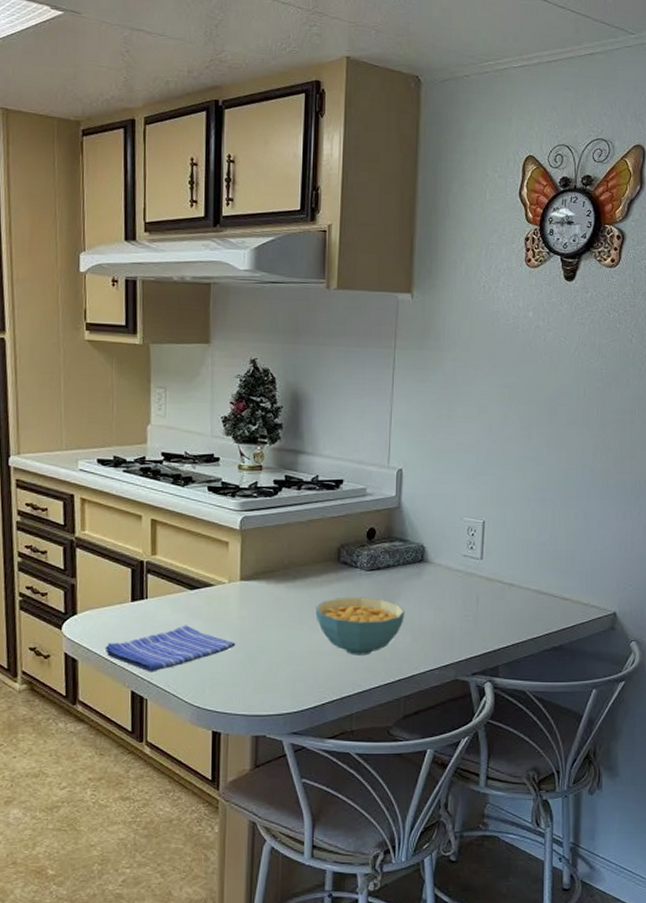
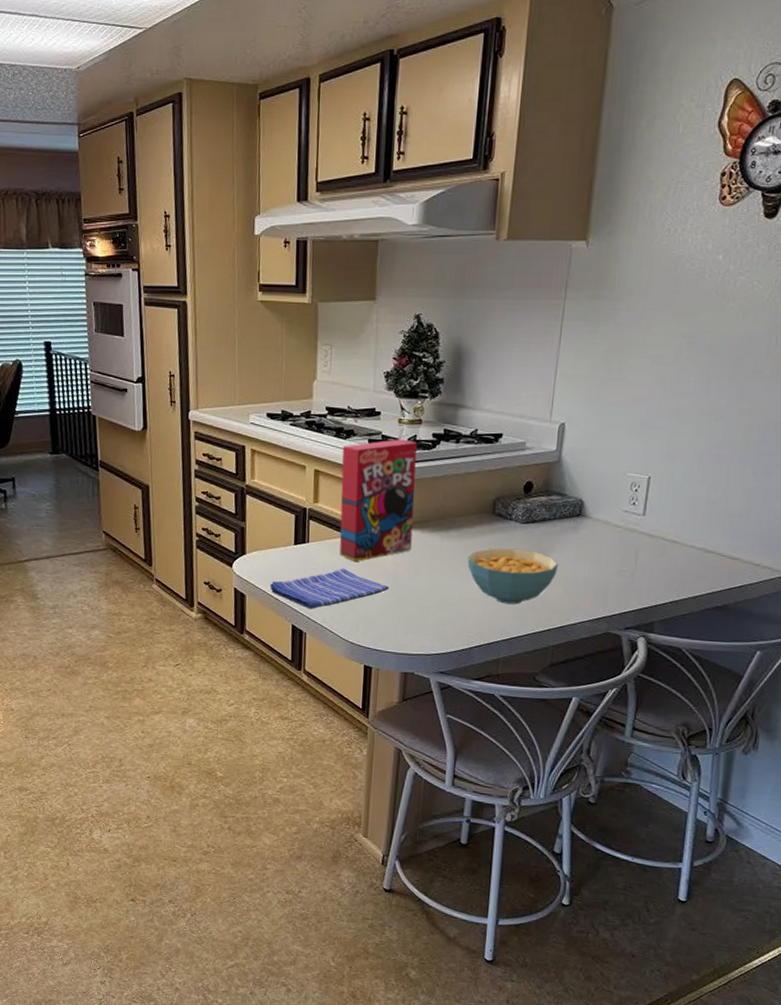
cereal box: none [180,486,259,618] -> present [339,439,417,562]

